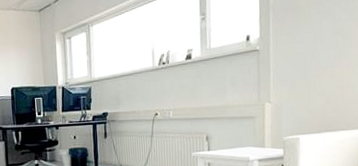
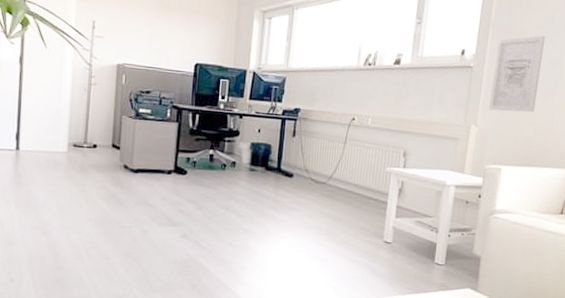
wall art: none [279,9,325,87] -> present [489,35,546,113]

